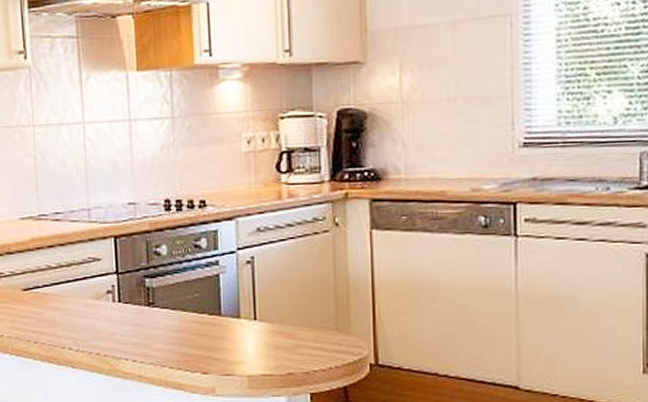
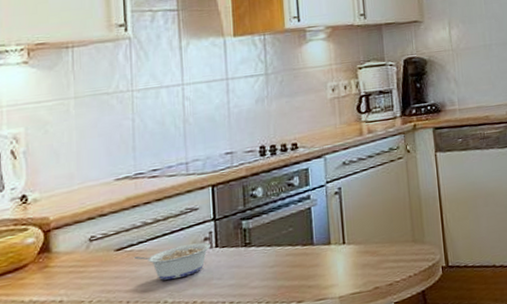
legume: none [39,295,113,328] -> present [133,242,210,281]

